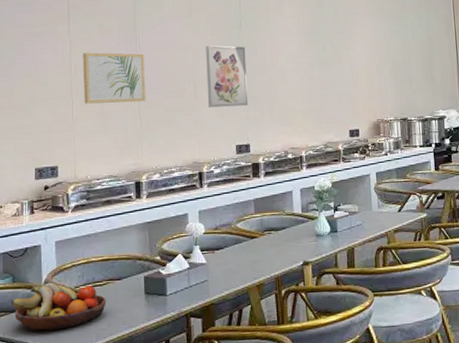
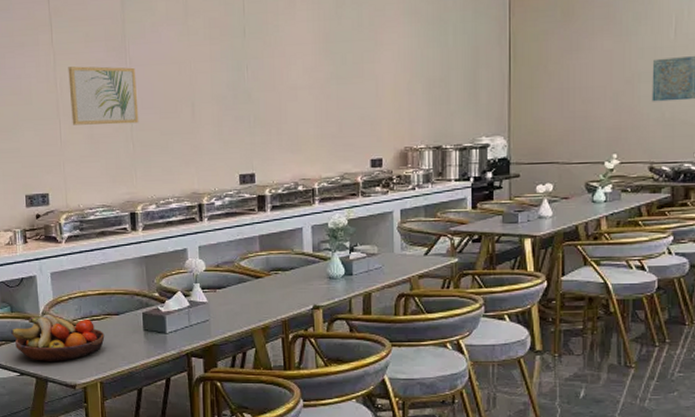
wall art: present [206,45,249,108] -> none [204,57,254,131]

